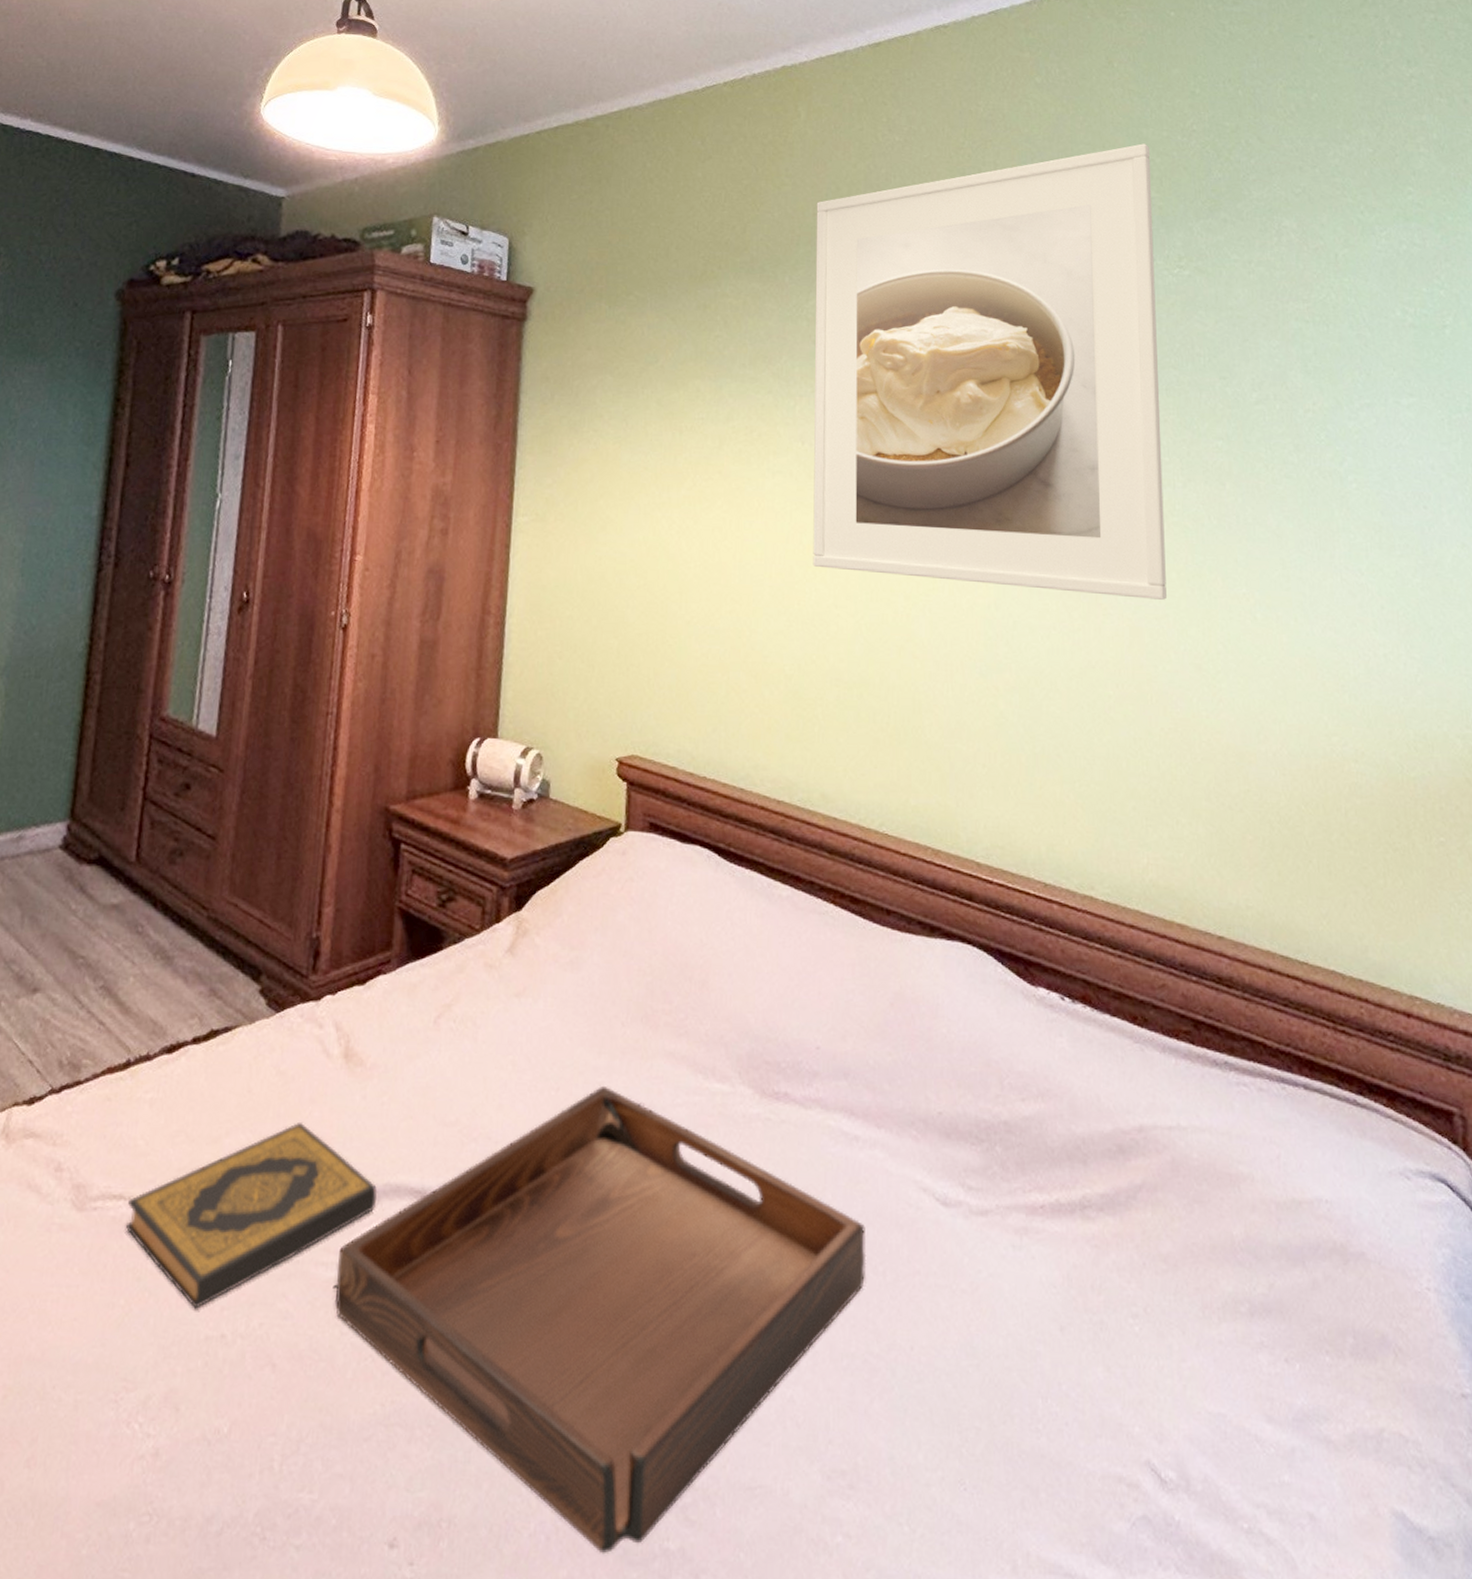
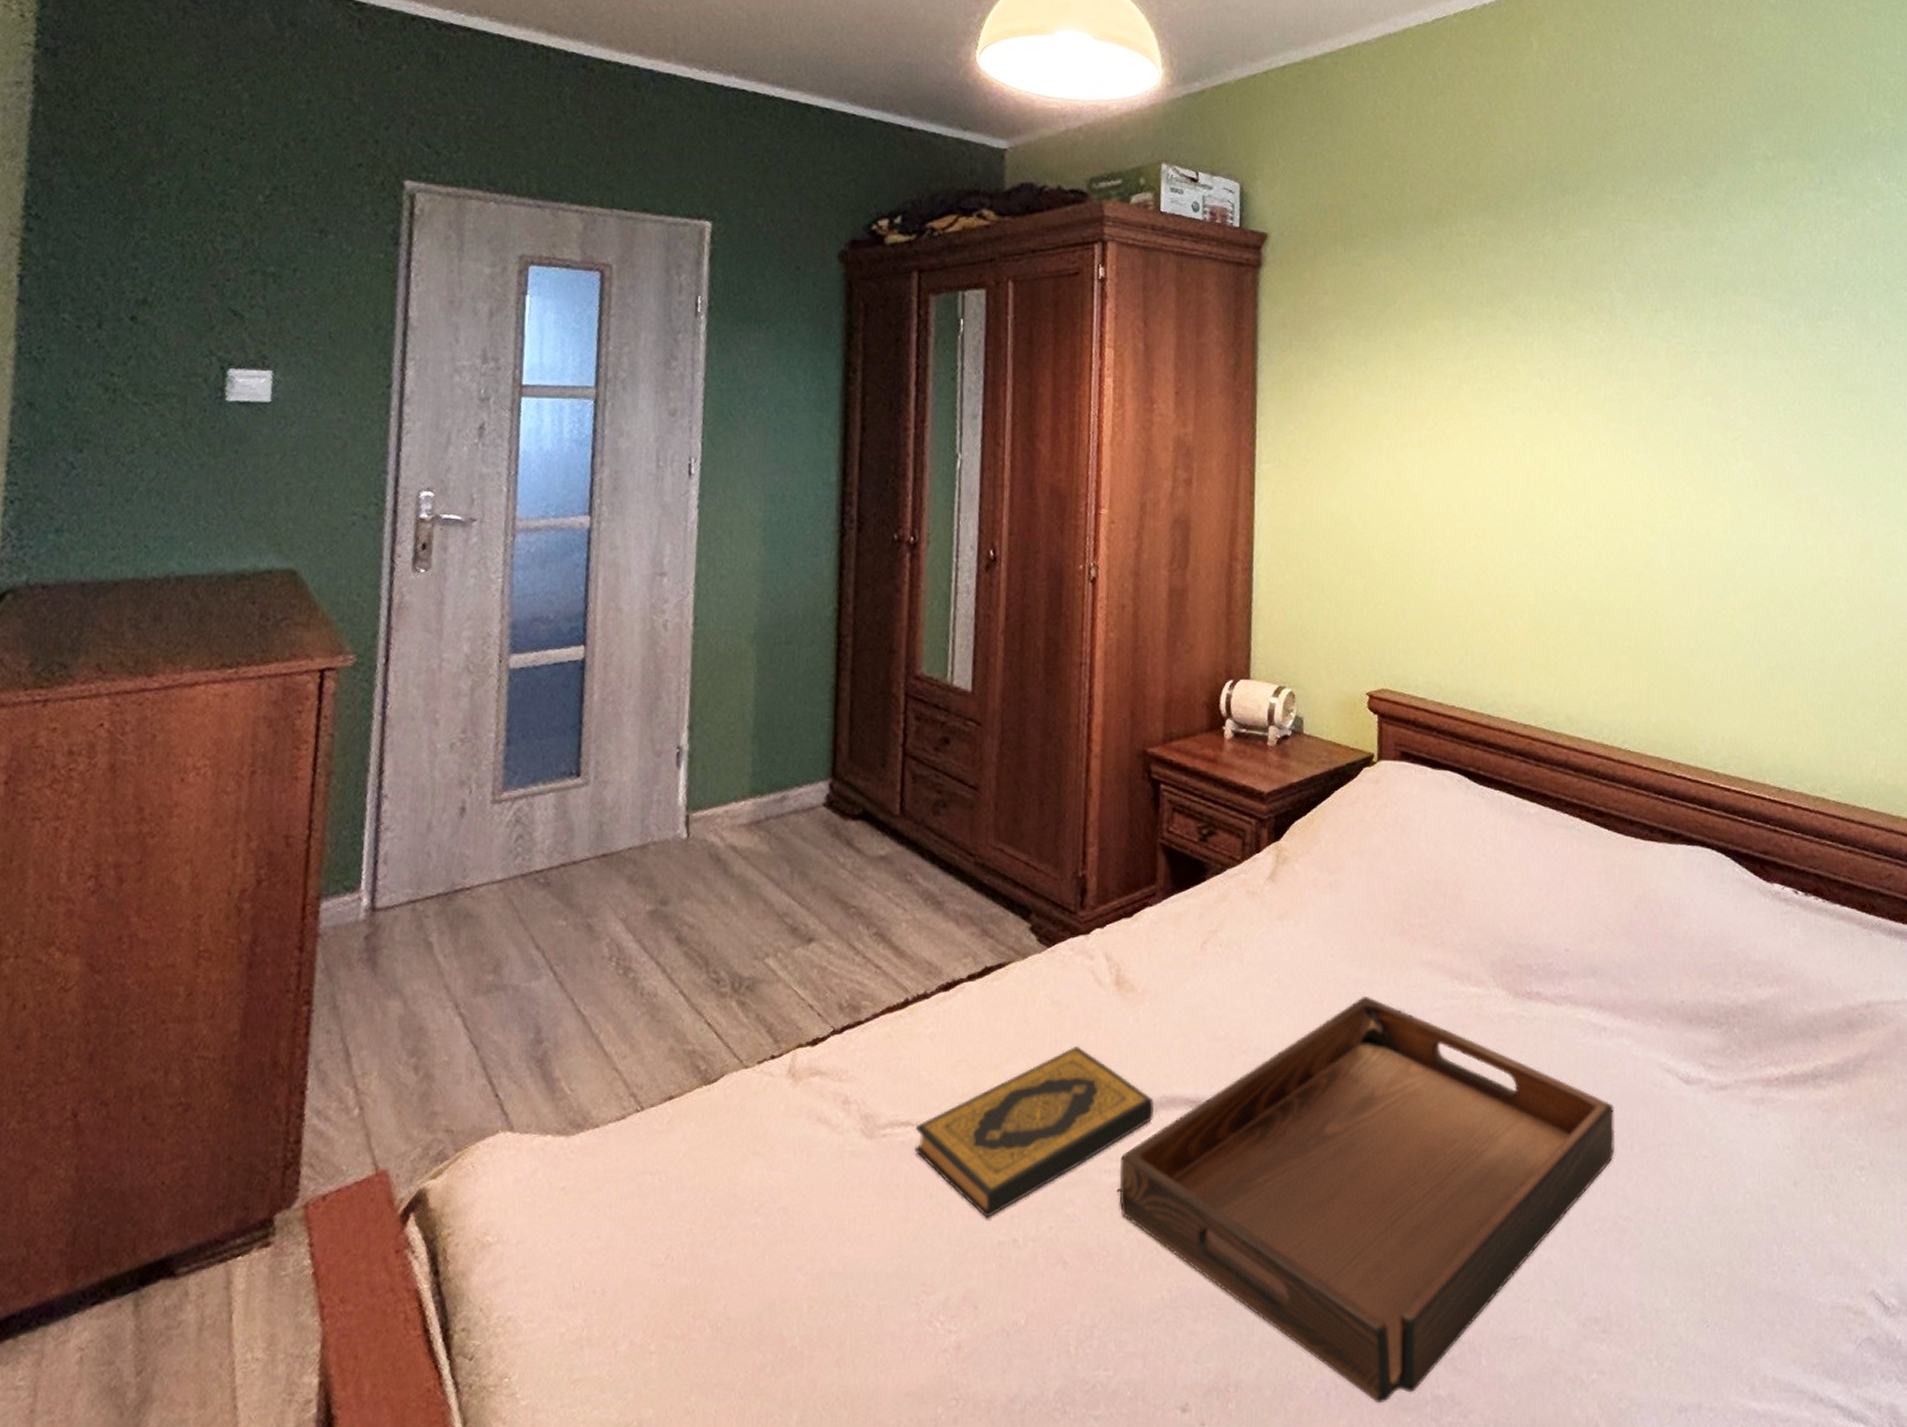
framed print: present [813,143,1167,600] -> none [1550,63,1896,516]

